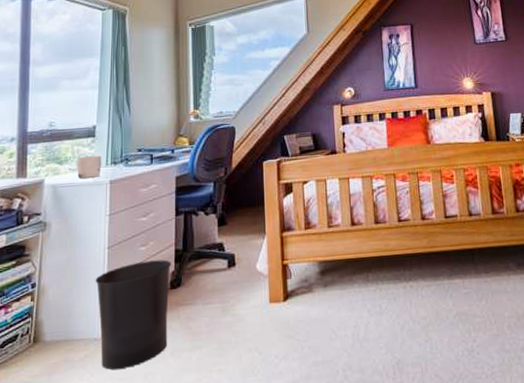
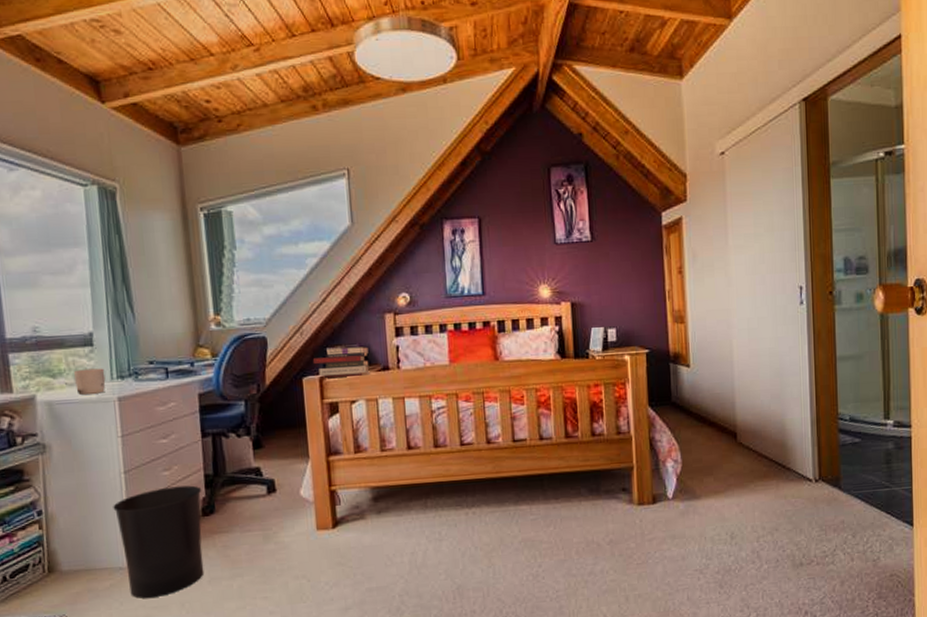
books: none [272,134,321,162] -> present [312,347,371,379]

